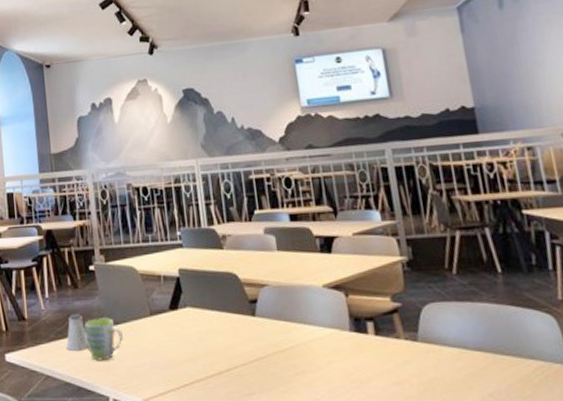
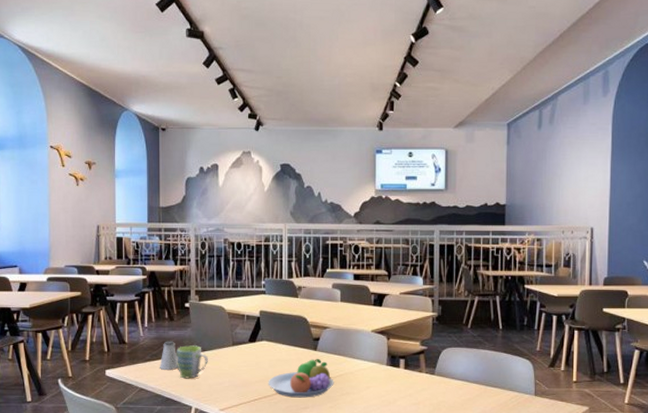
fruit bowl: none [198,327,284,381] -> present [268,359,334,398]

